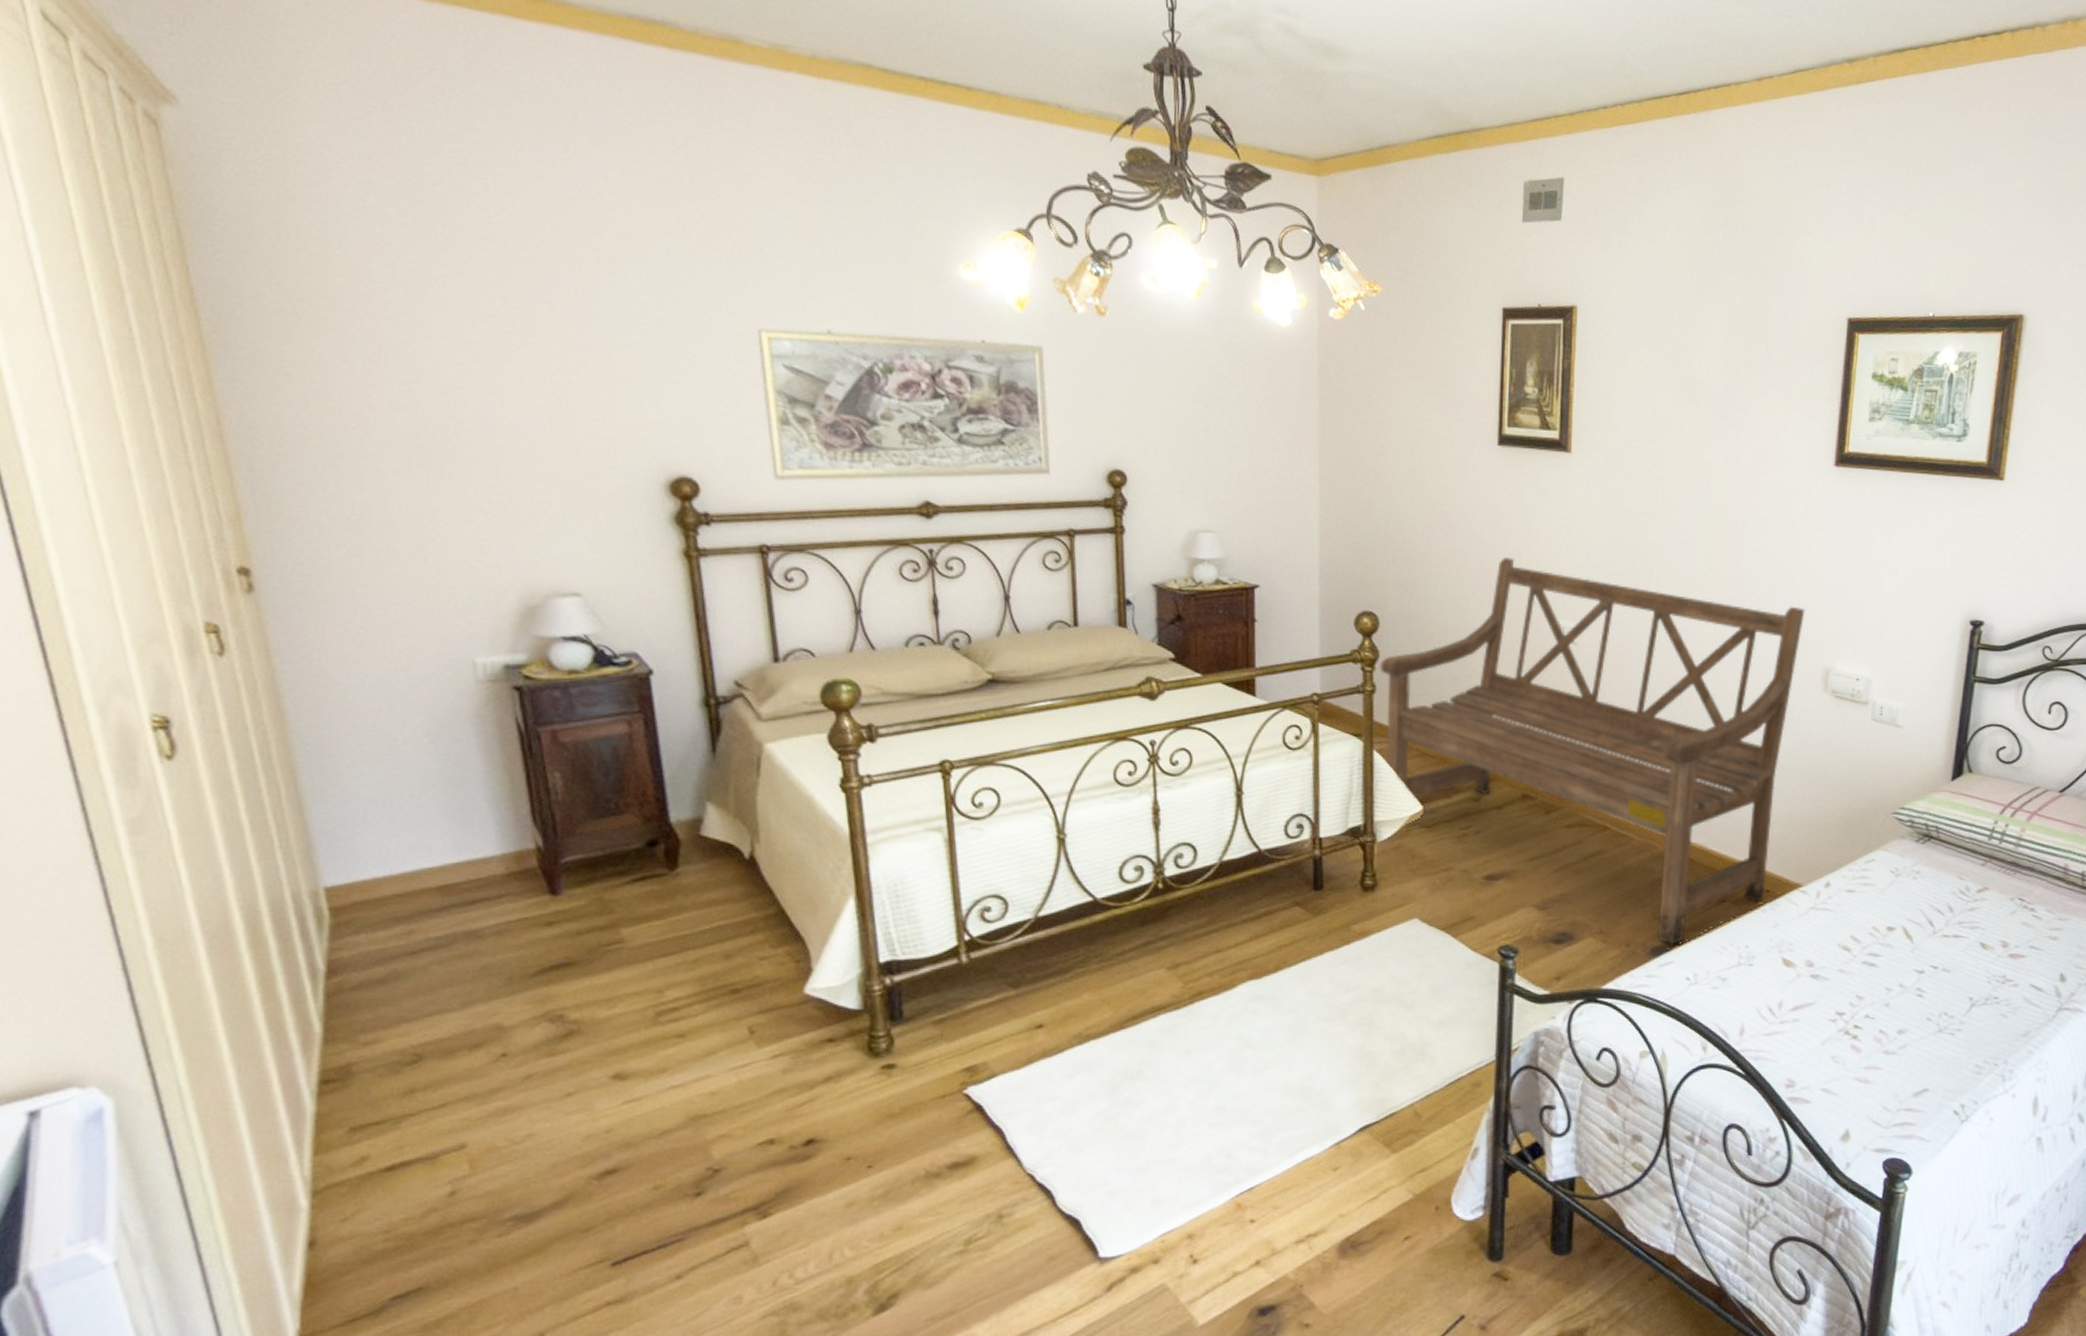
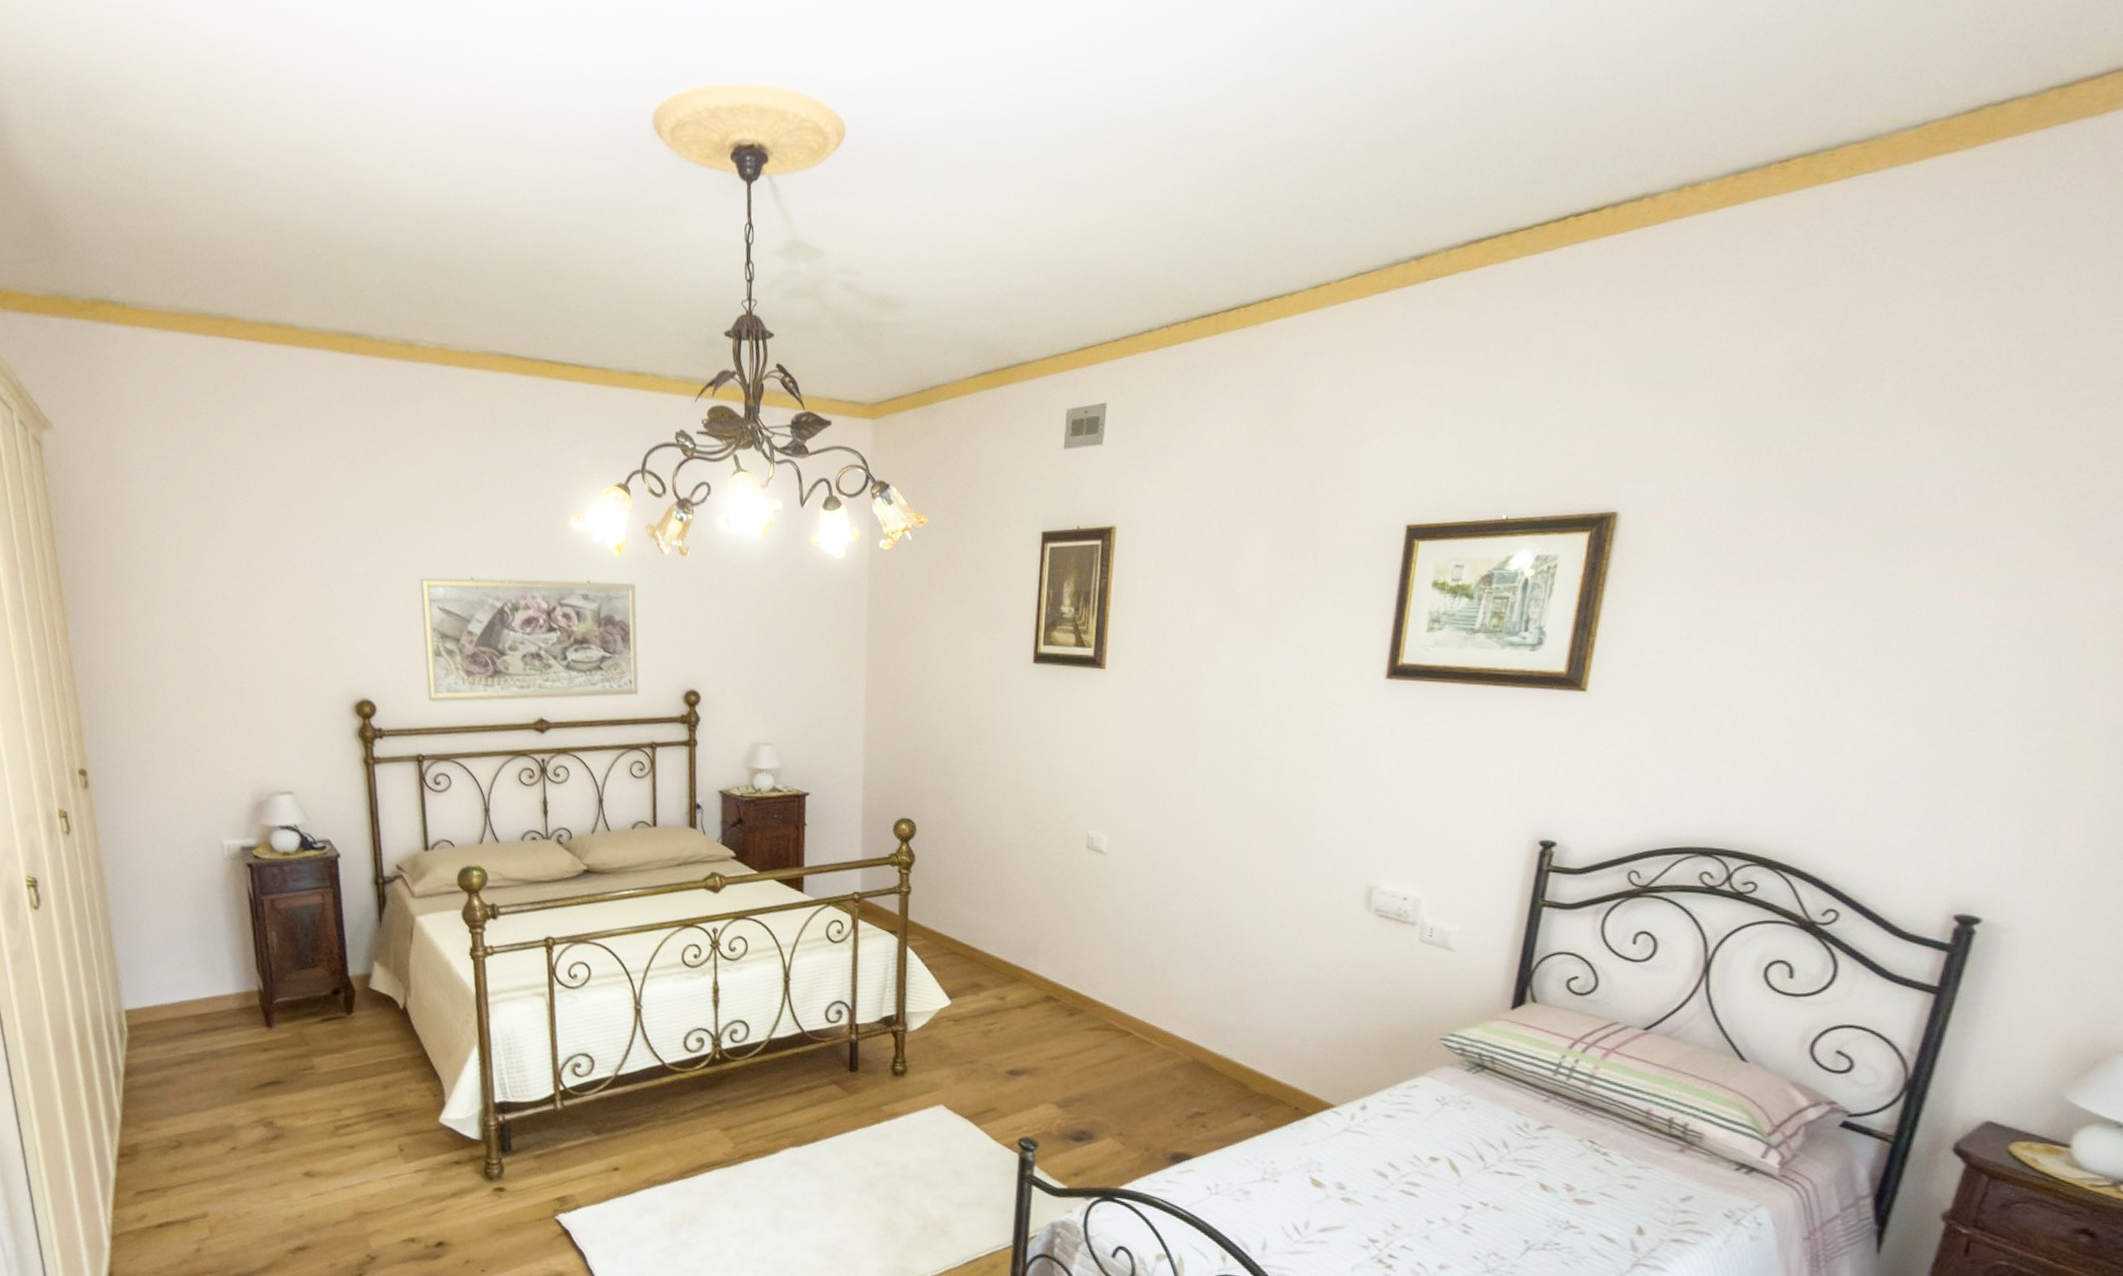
bench: present [1379,557,1805,945] -> none [915,770,1348,1153]

